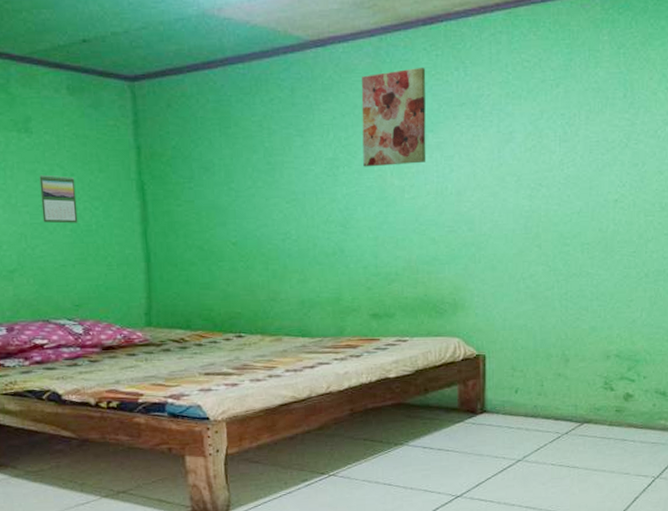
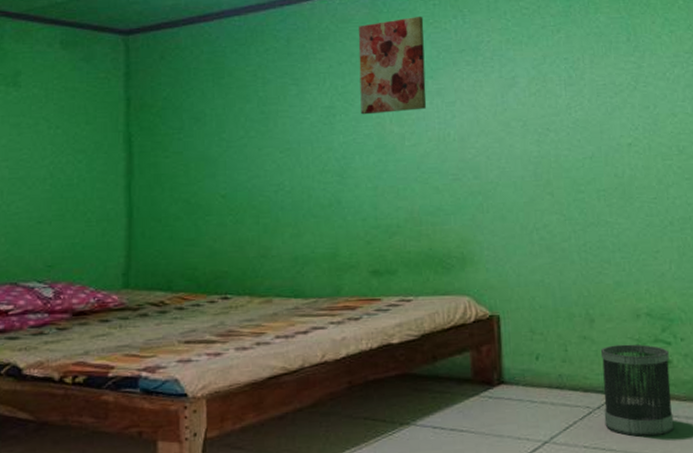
calendar: present [39,174,78,224] -> none [22,128,60,178]
wastebasket: none [571,381,632,457] -> present [600,344,675,437]

